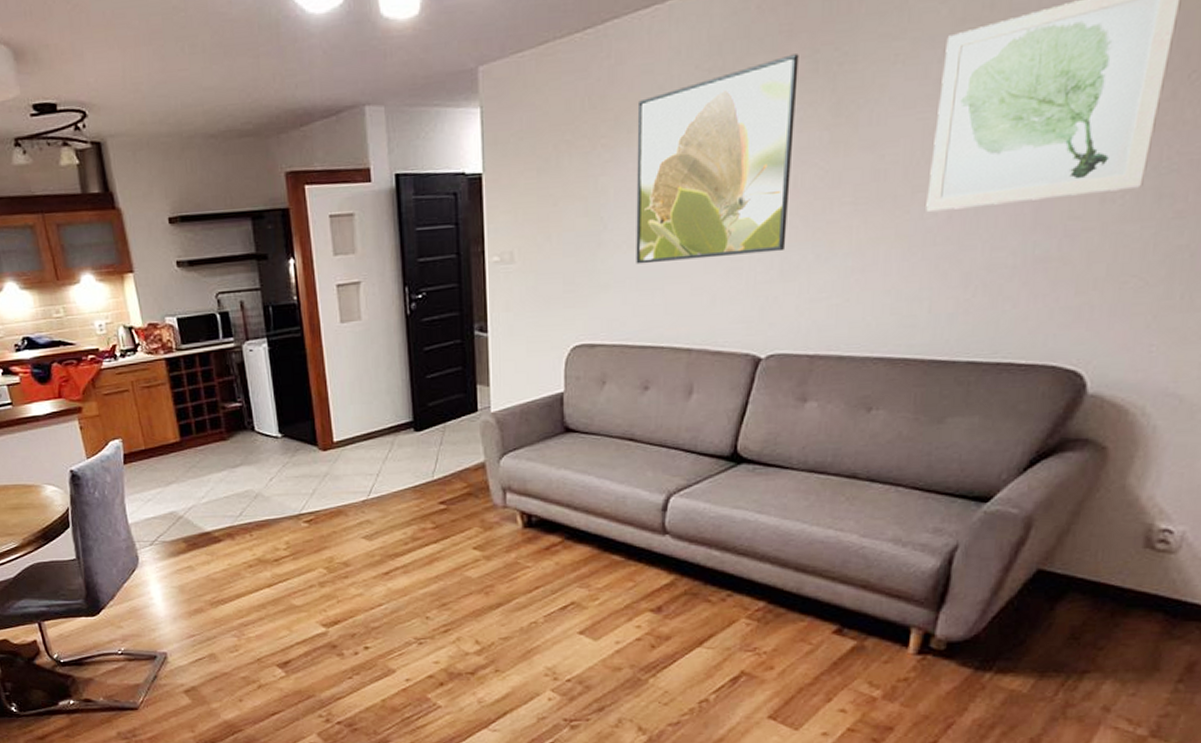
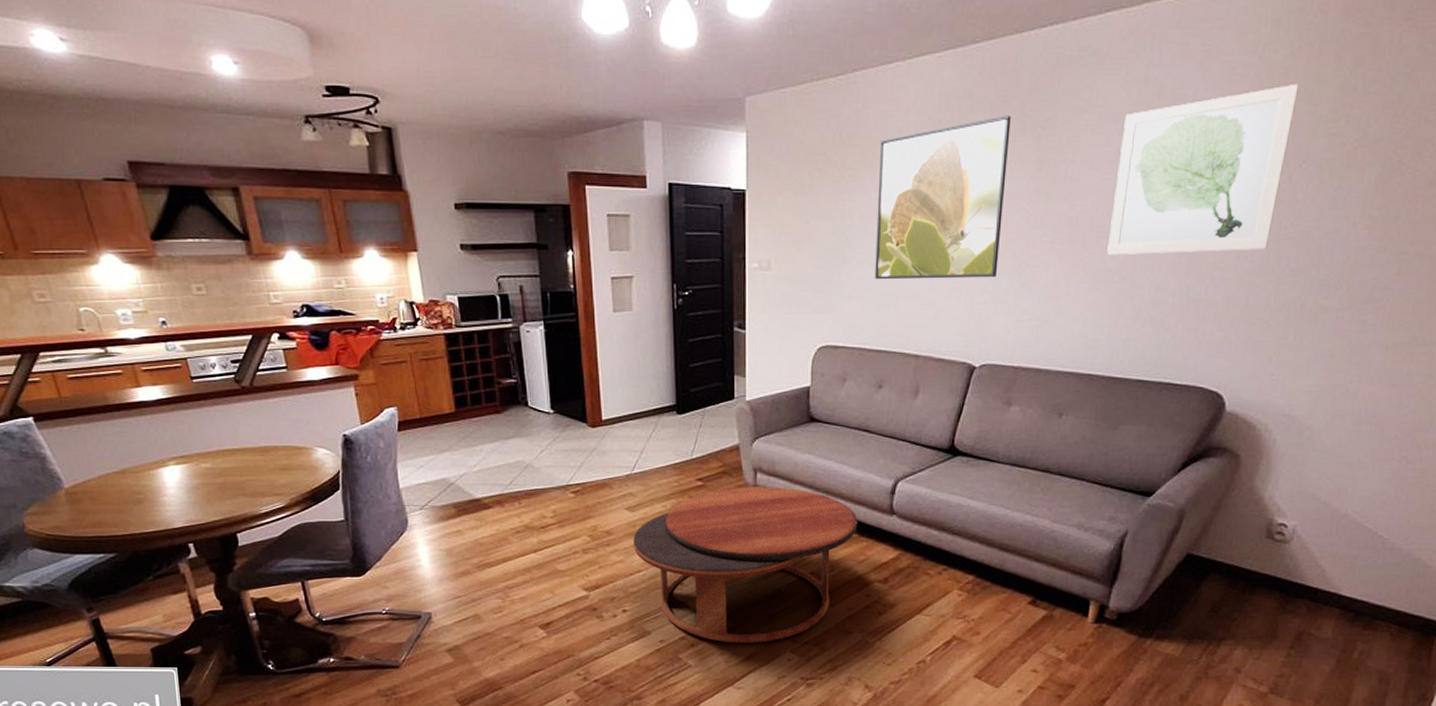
coffee table: none [372,507,624,682] -> present [632,487,858,644]

